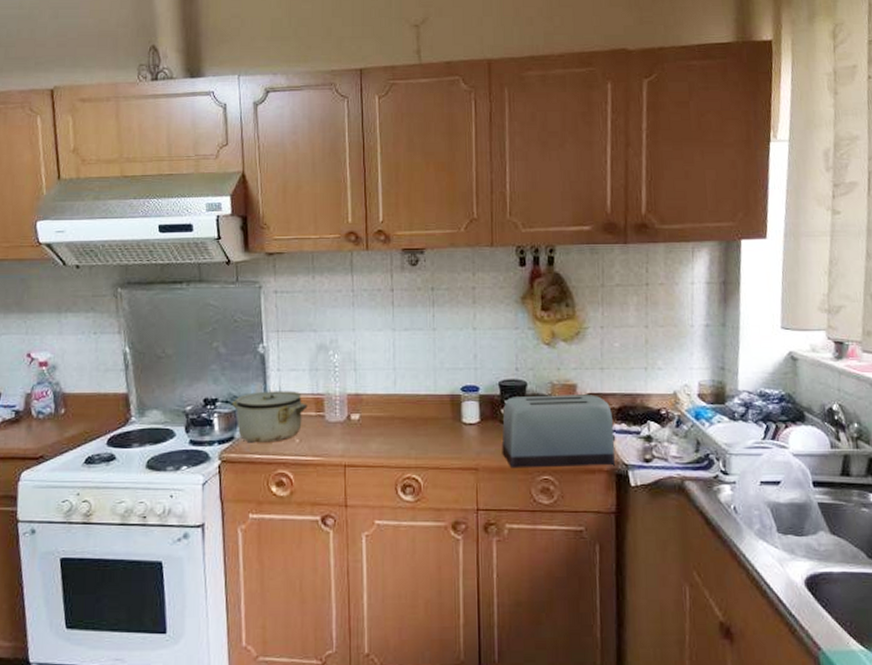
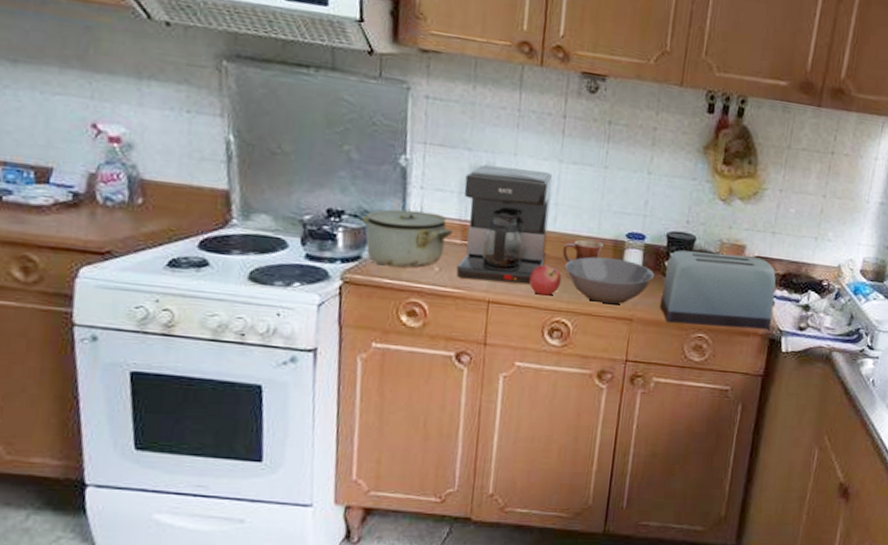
coffee maker: none [314,340,392,448] -> present [456,164,553,285]
fruit: none [378,426,407,456] -> present [528,265,562,297]
mug: none [405,397,441,421] -> present [562,239,604,263]
bowl: none [408,412,493,457] -> present [564,256,655,305]

